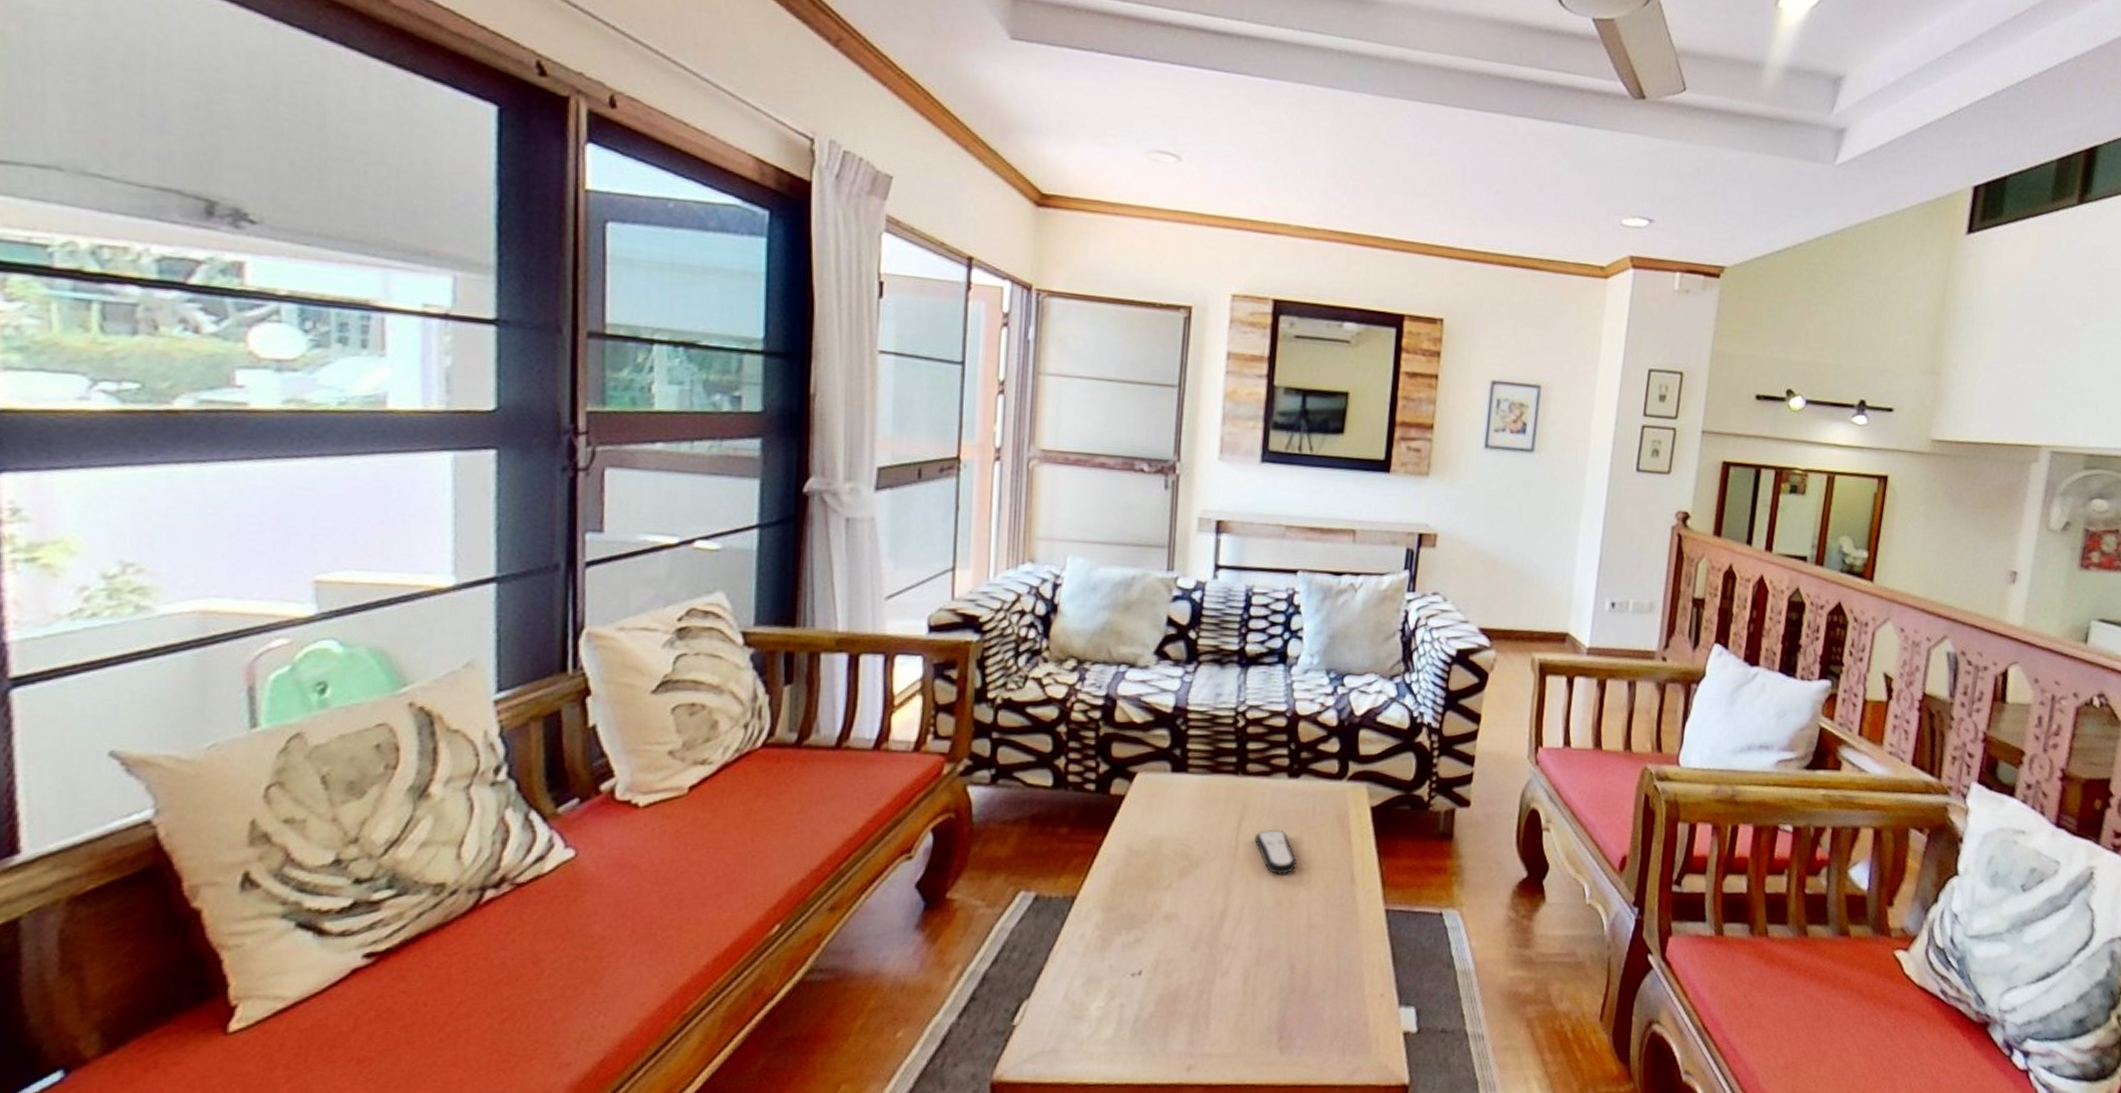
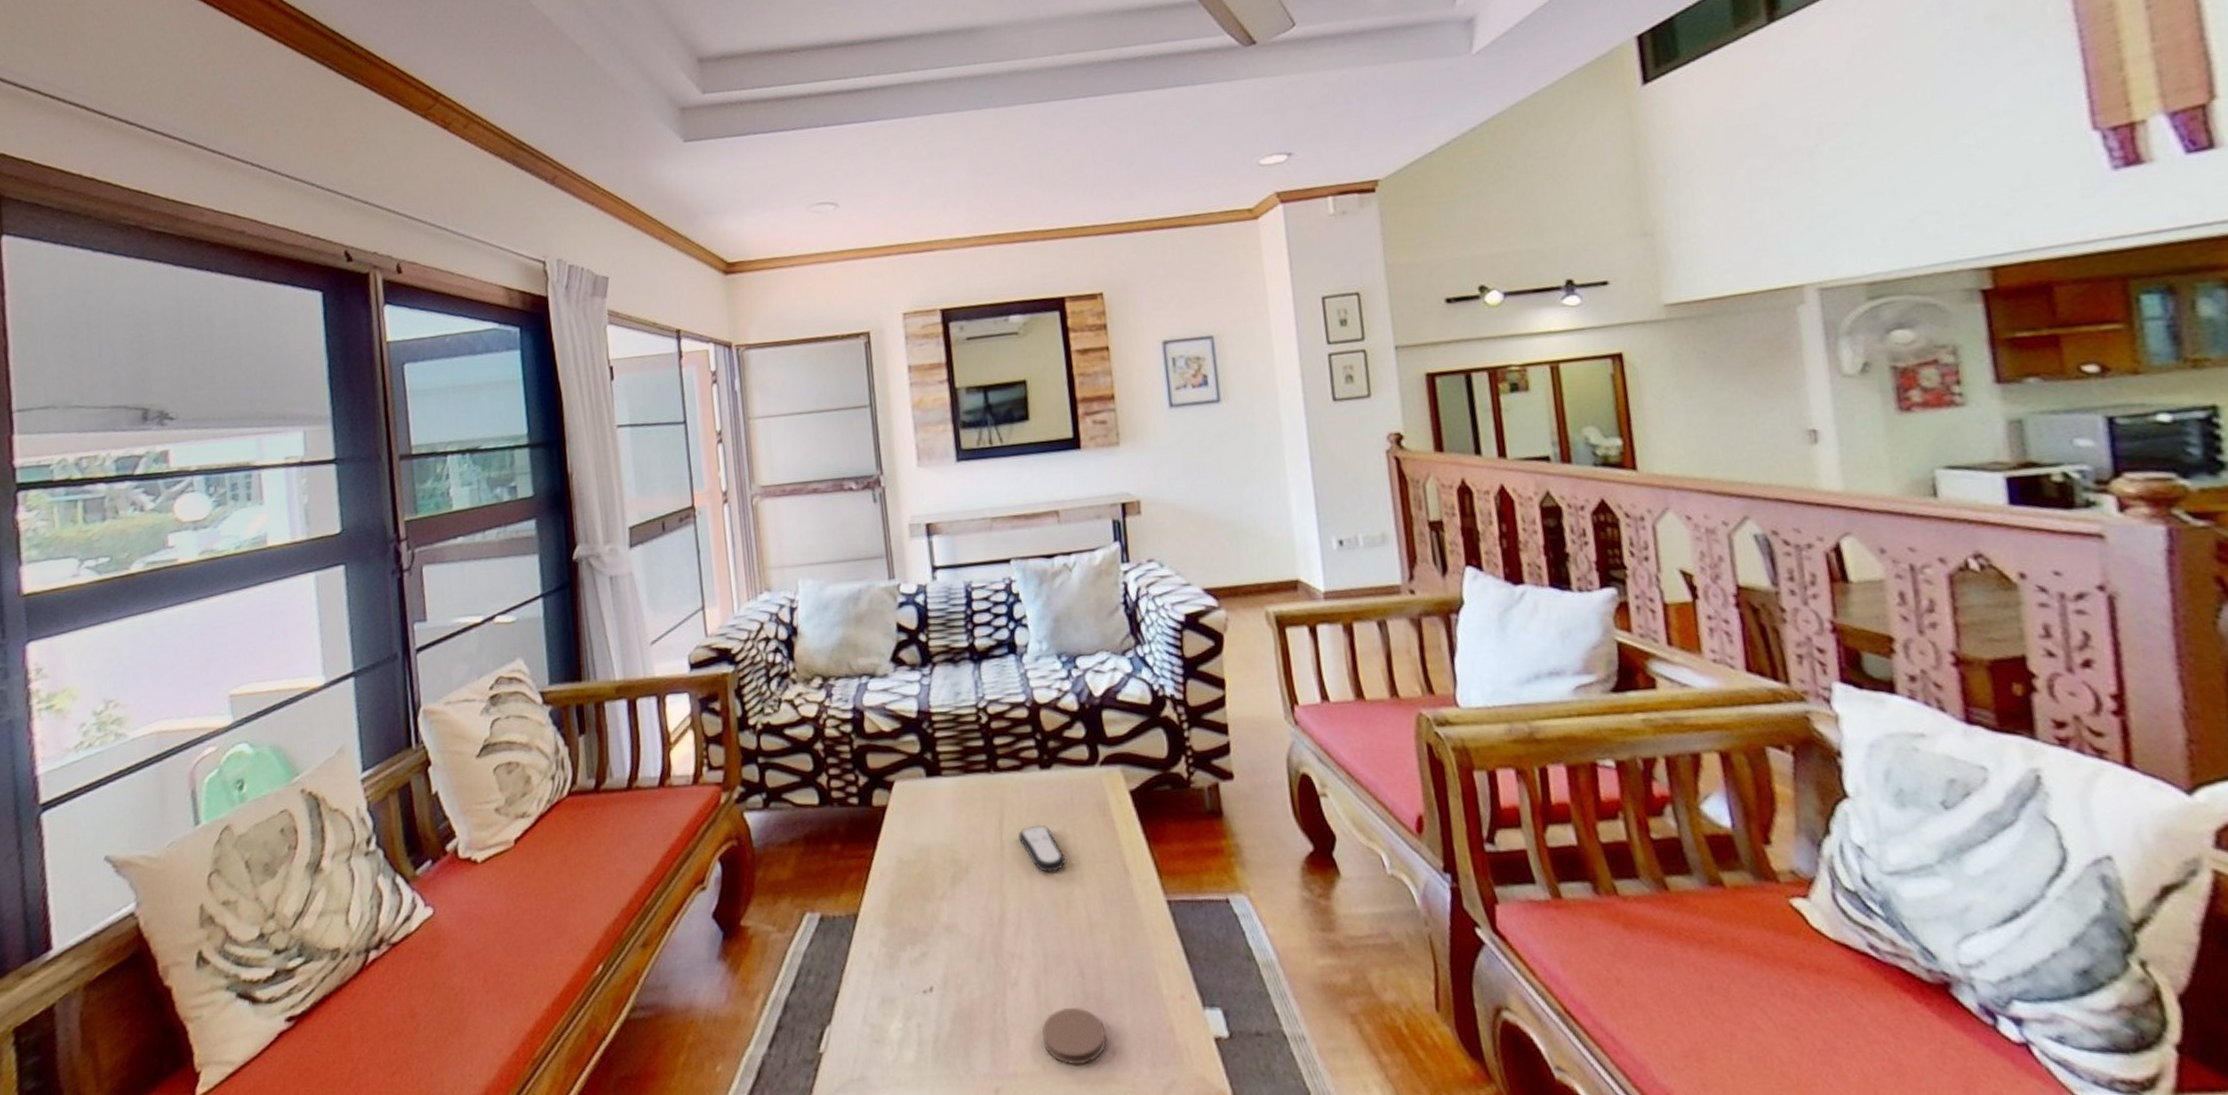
coaster: none [1242,998,1305,1049] -> present [1042,1008,1106,1065]

